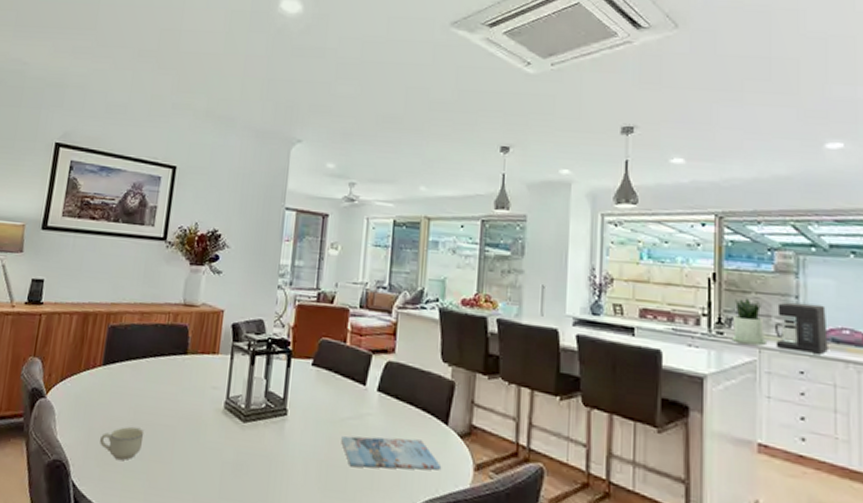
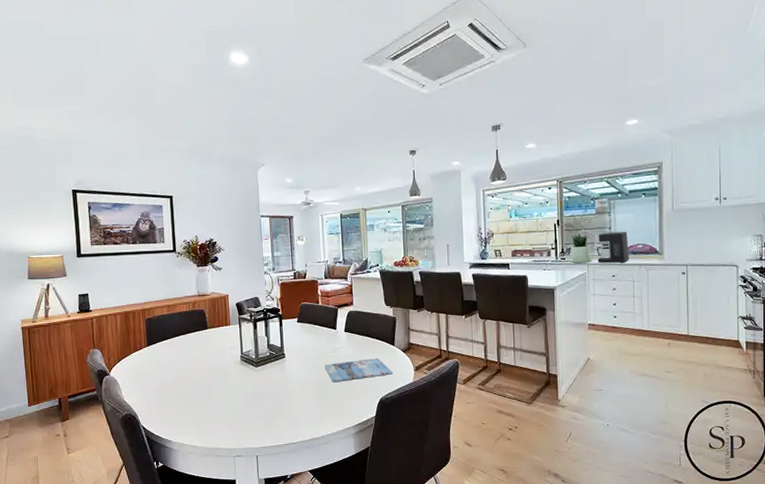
cup: present [100,427,145,460] -> none [156,384,188,406]

